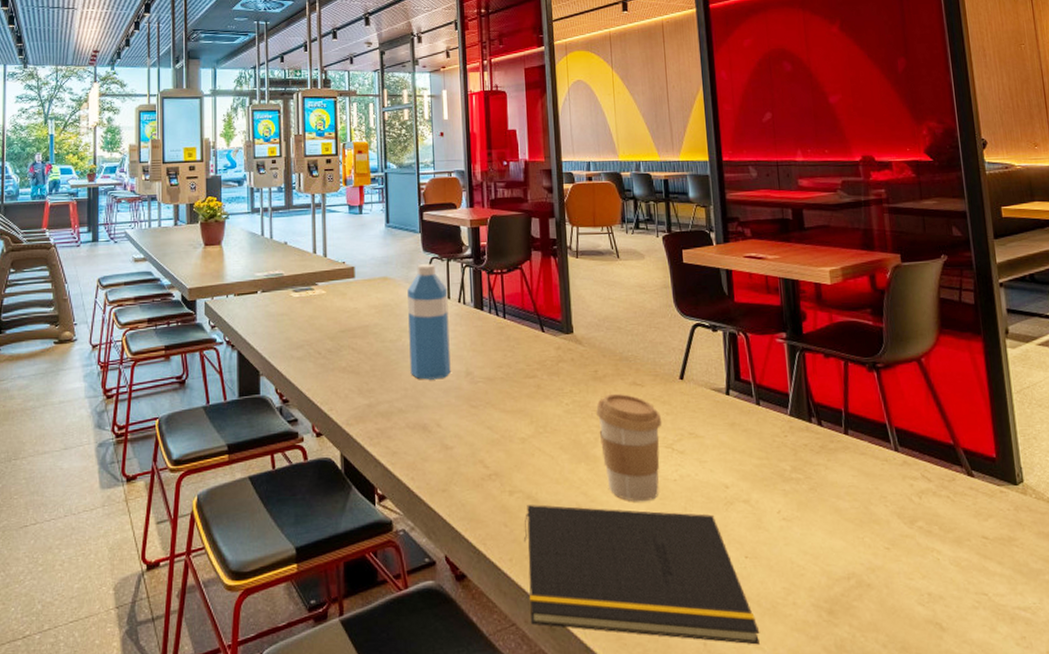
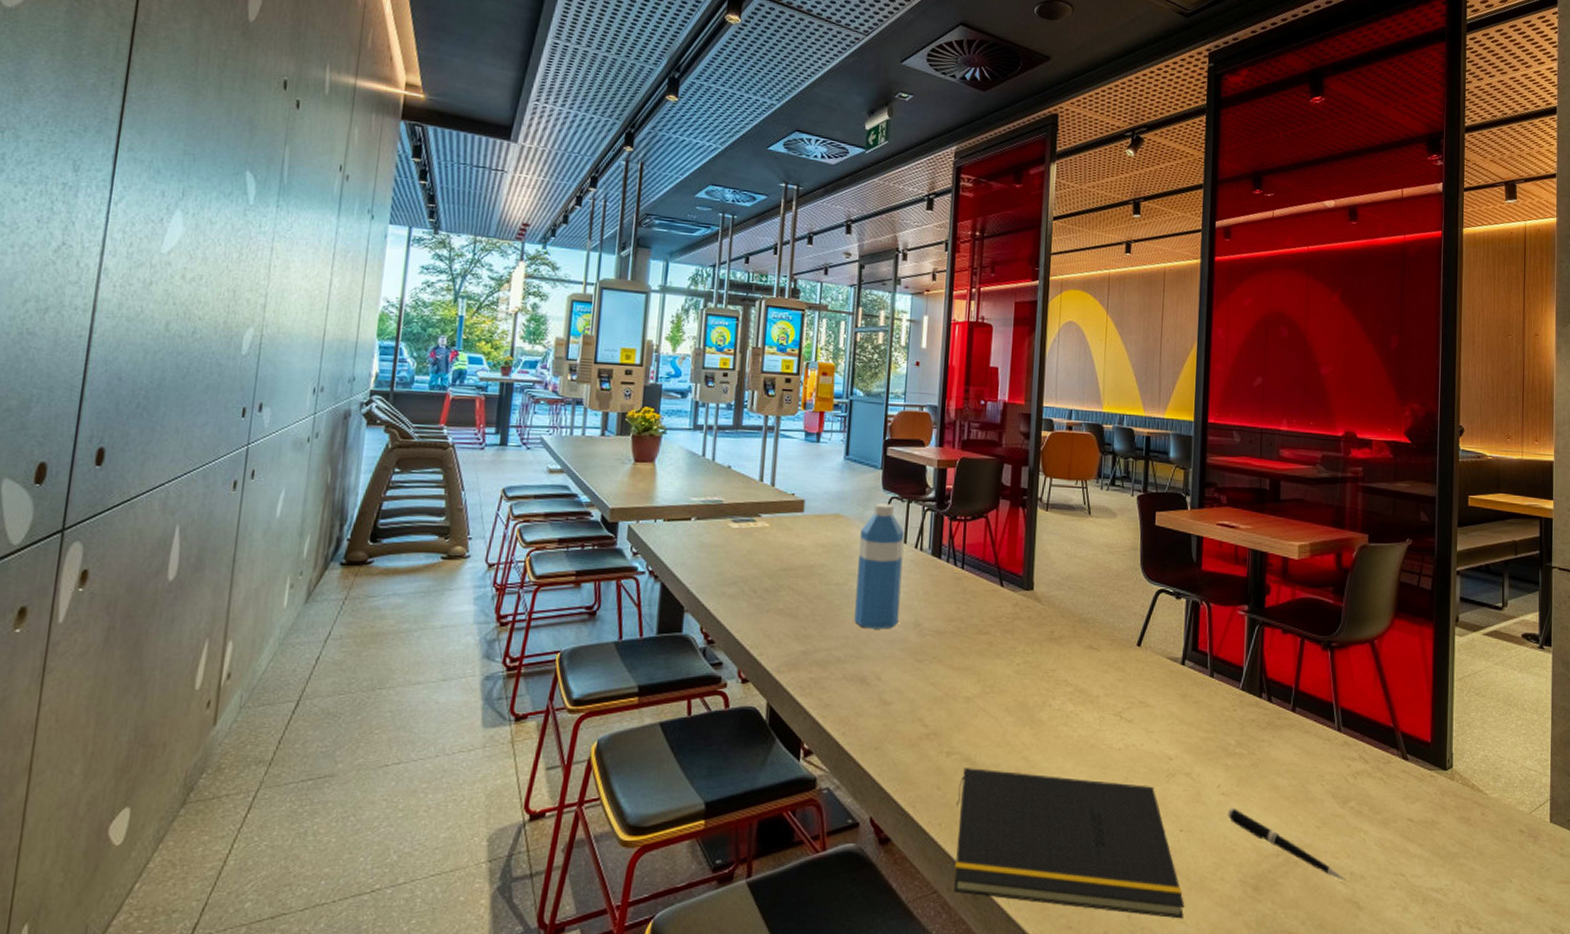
coffee cup: present [596,393,662,502] -> none [1047,656,1114,770]
pen: none [791,532,926,603] -> present [1227,807,1347,882]

